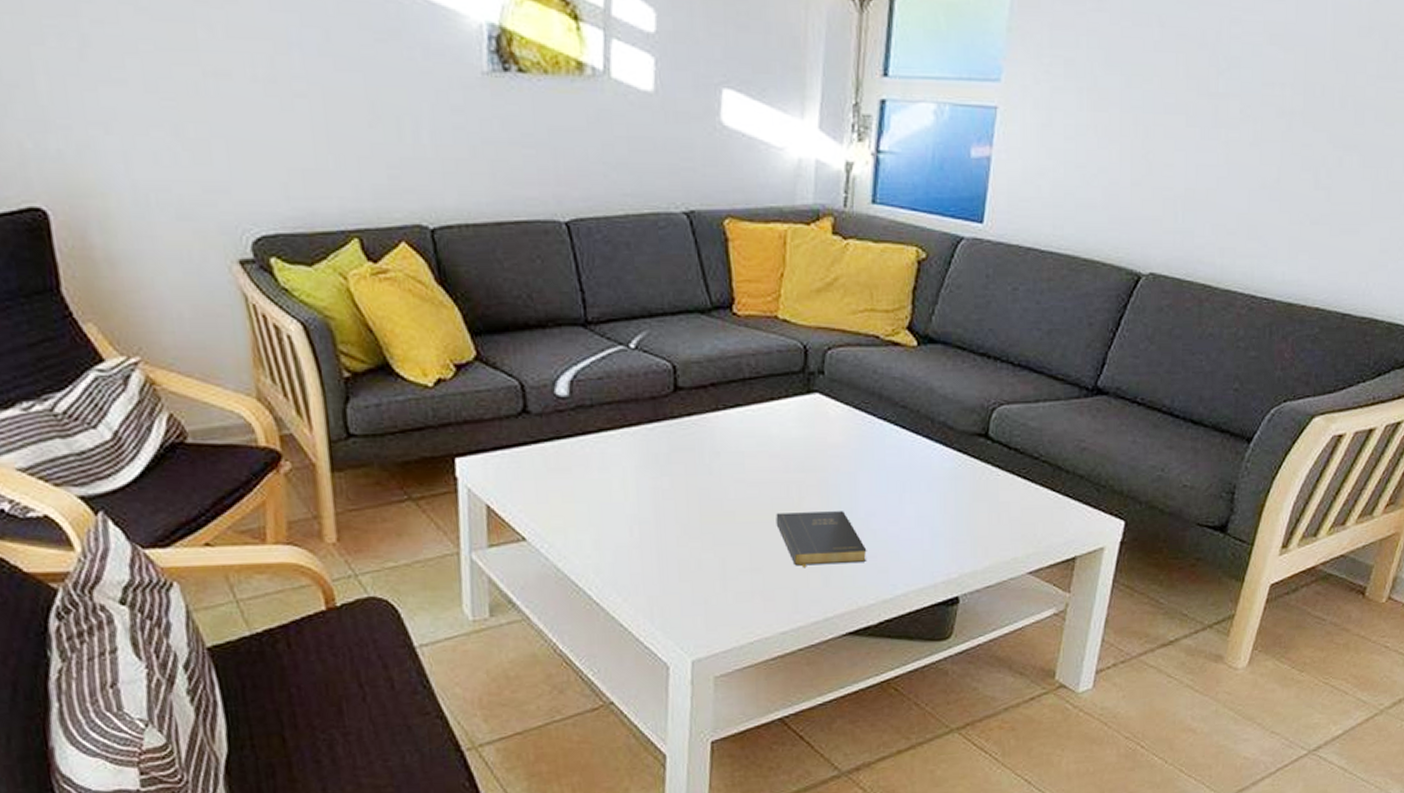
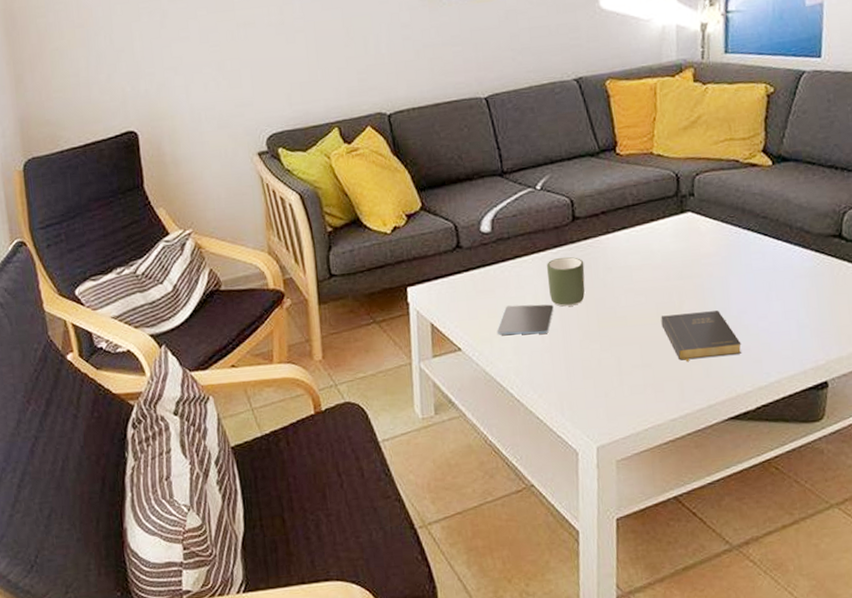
tablet: none [572,489,646,526] -> present [496,304,554,335]
mug: none [639,434,687,495] -> present [547,256,585,307]

